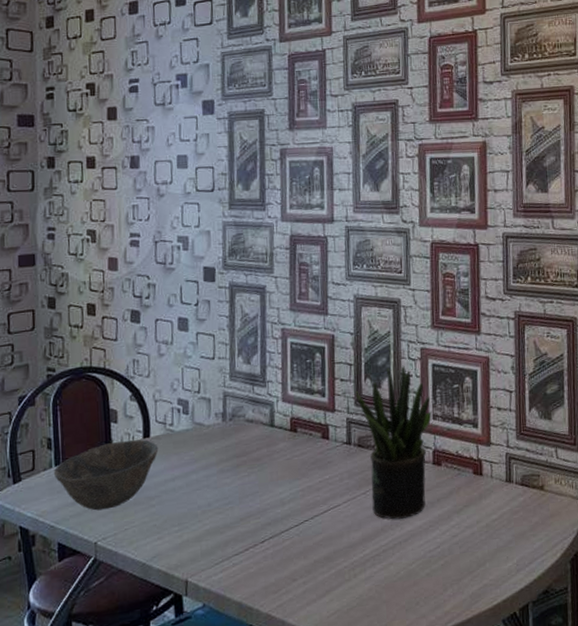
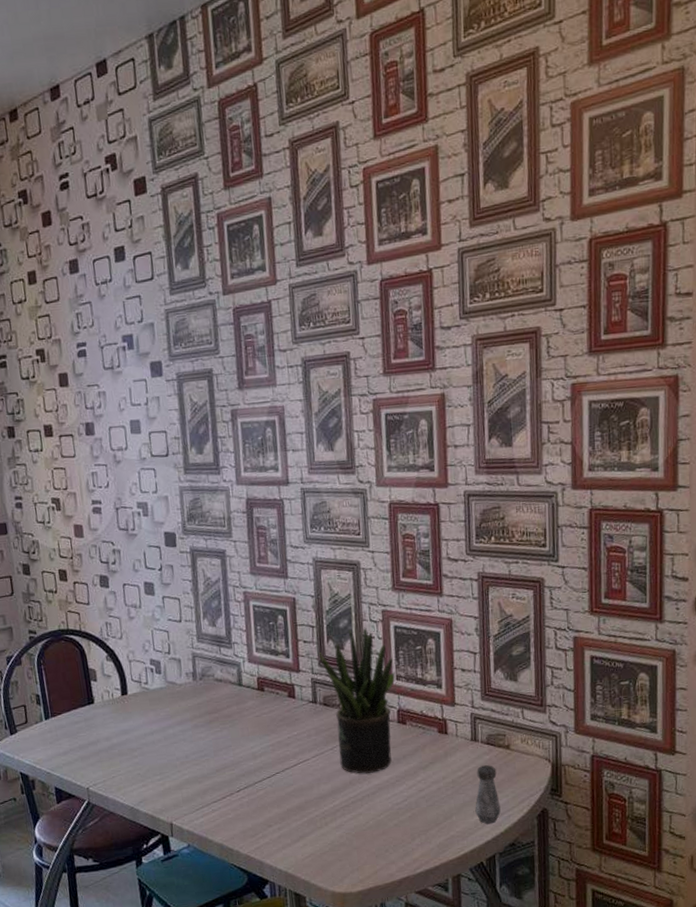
bowl: present [53,439,159,511] -> none [44,696,137,760]
salt shaker: none [509,507,534,571] -> present [475,764,501,824]

